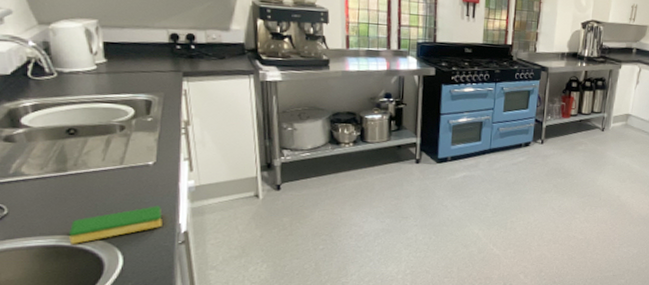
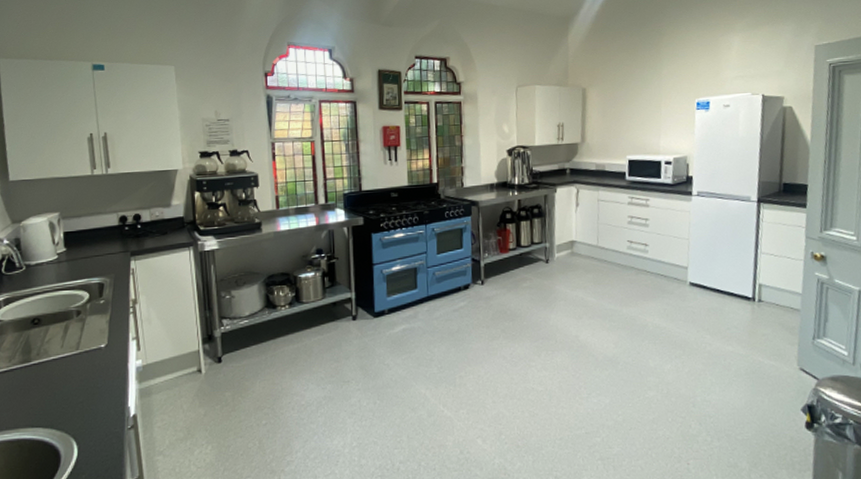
dish sponge: present [69,206,162,244] -> none [31,390,113,436]

